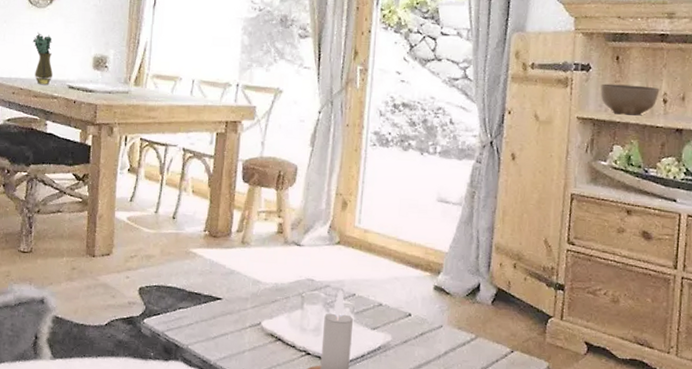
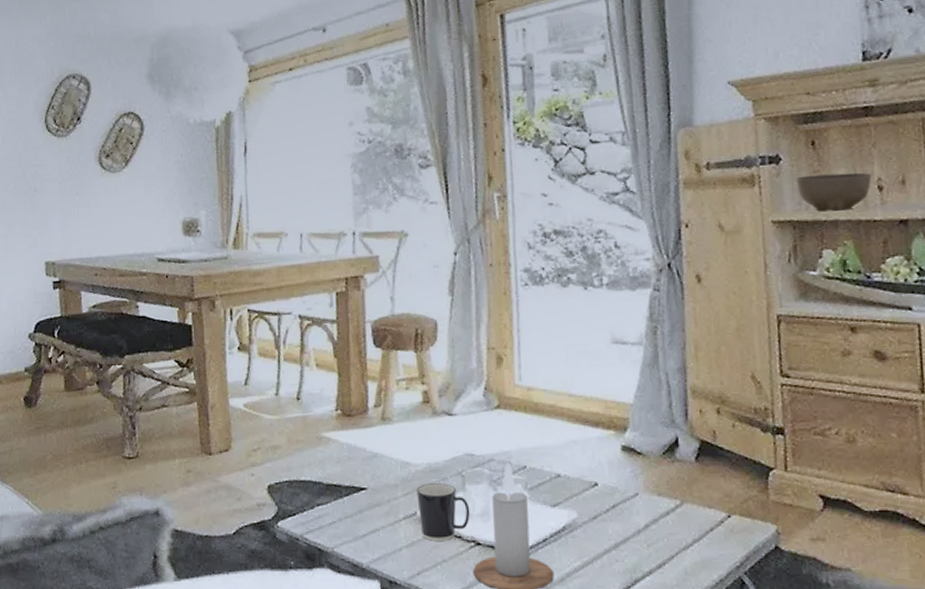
vase: present [32,32,53,85] -> none [111,200,138,261]
mug: none [262,300,305,349] -> present [416,483,470,541]

